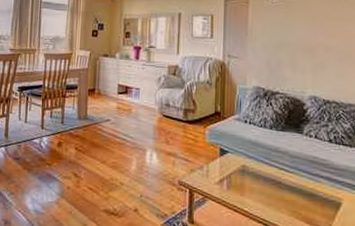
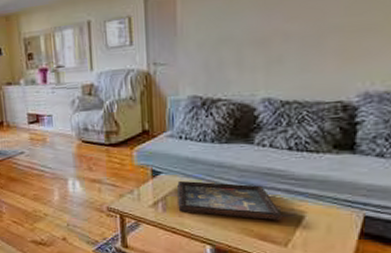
decorative tray: none [240,162,324,206] -> present [177,181,282,221]

